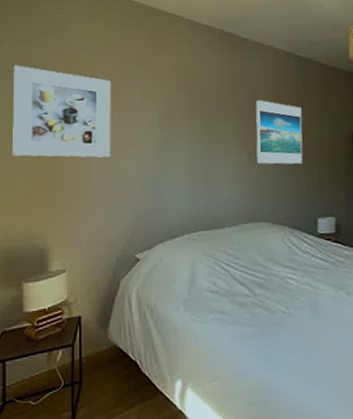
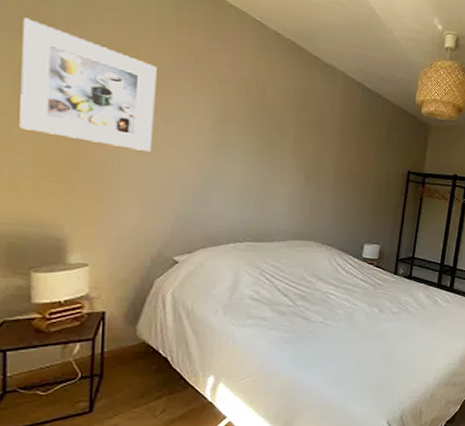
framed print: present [255,100,303,165] -> none [314,124,364,192]

